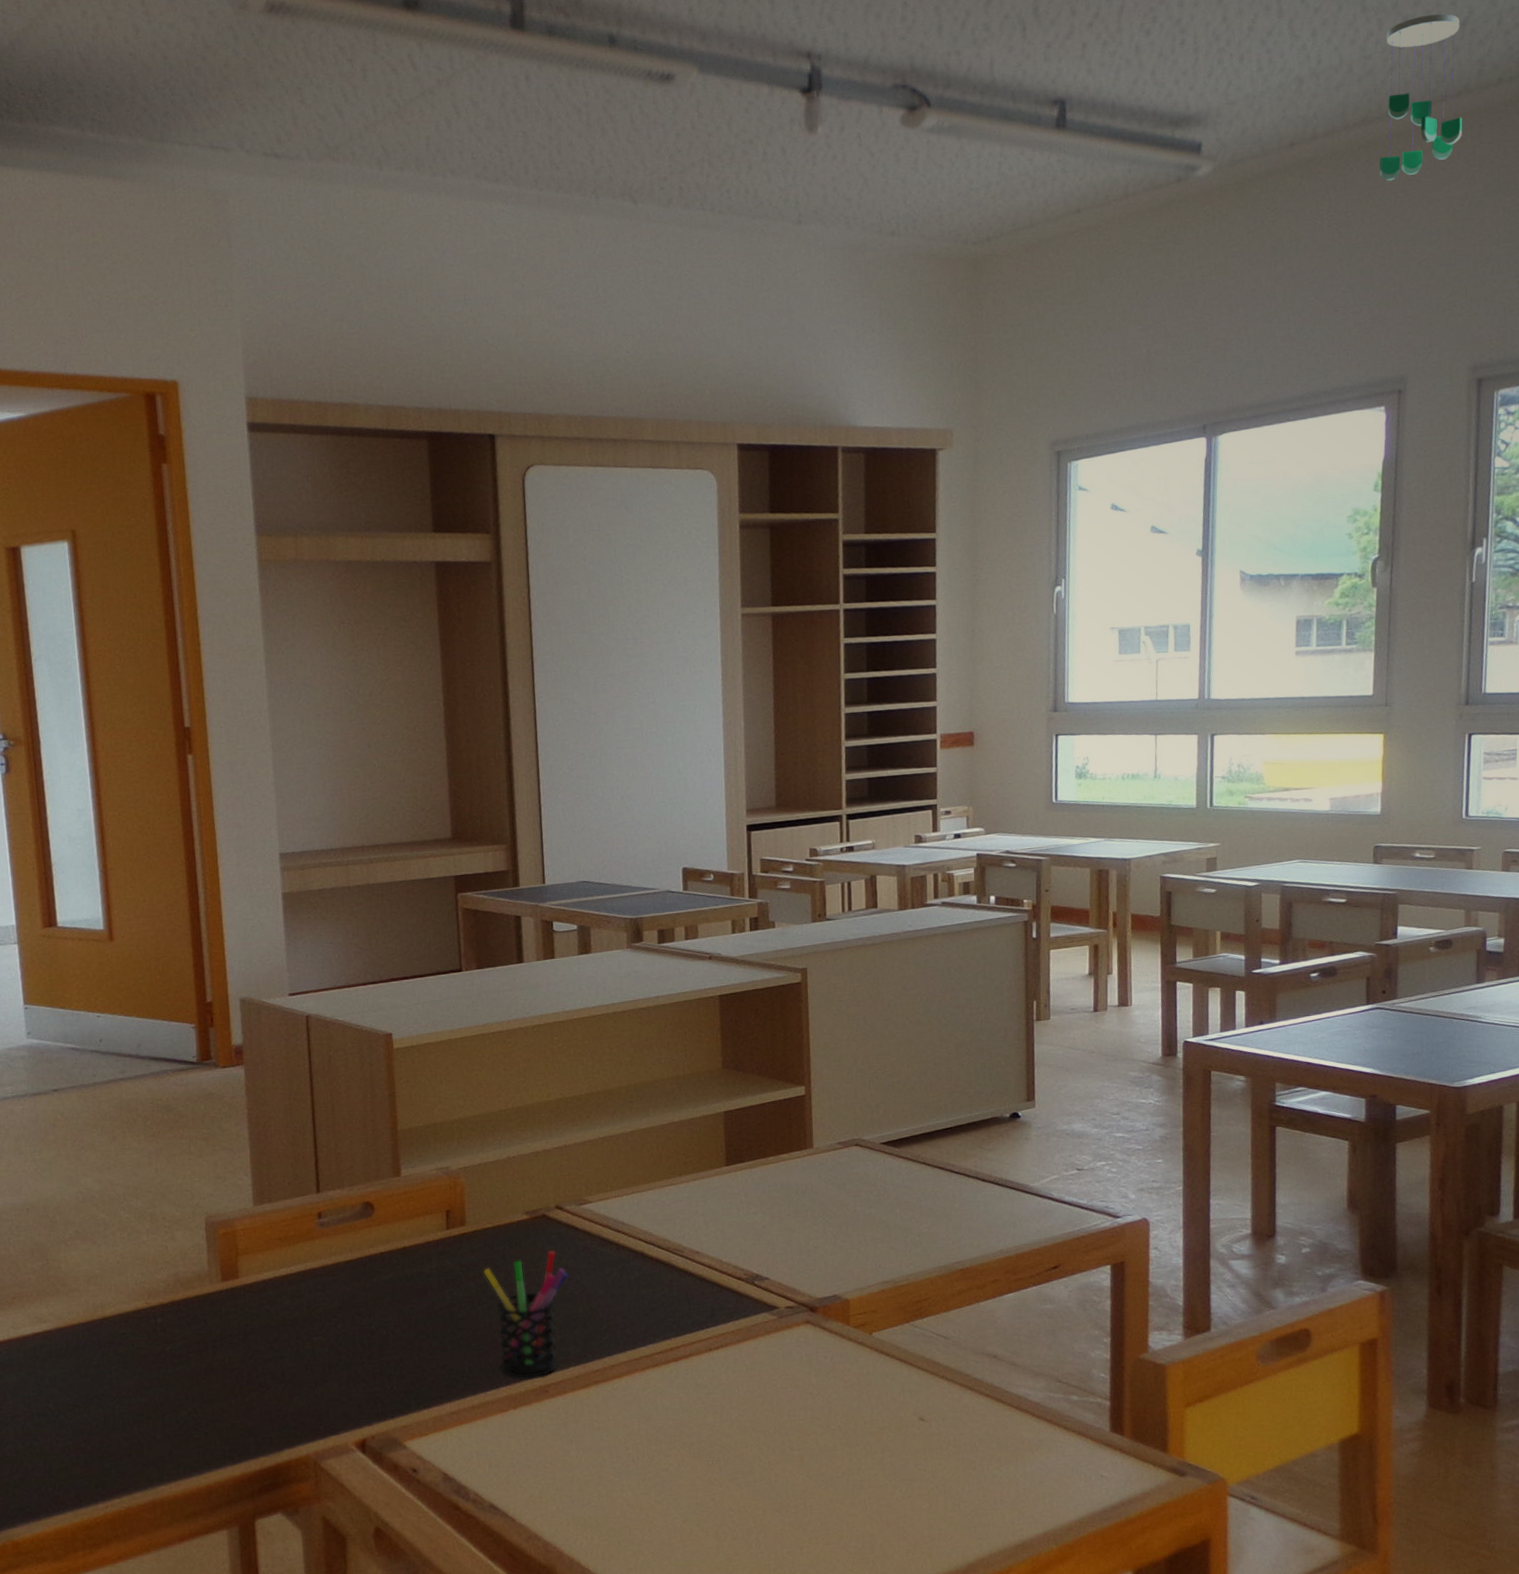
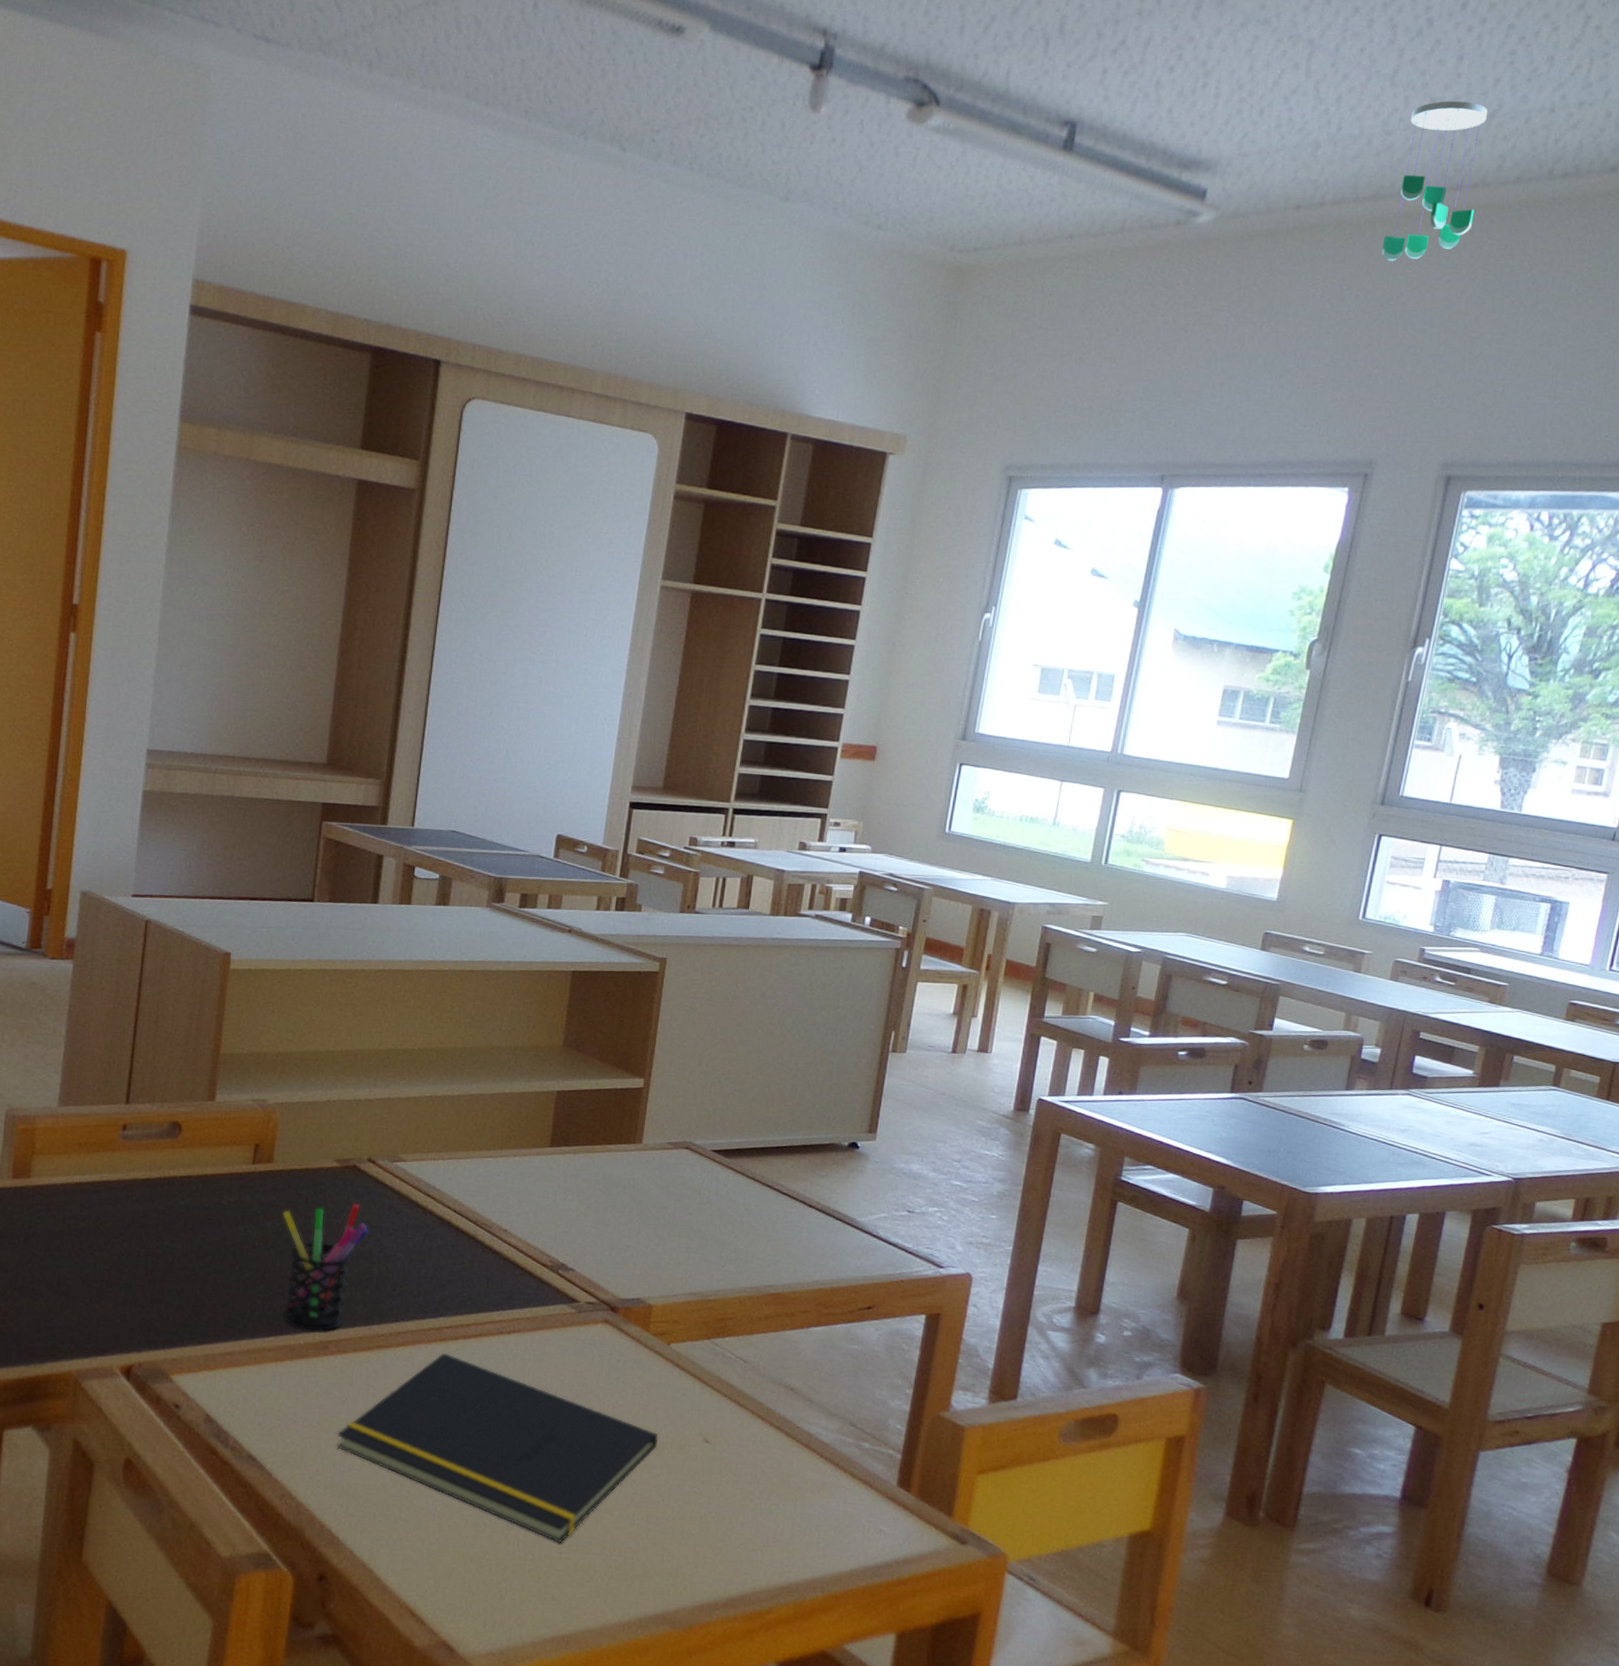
notepad: none [571,1377,876,1539] -> present [337,1352,658,1544]

